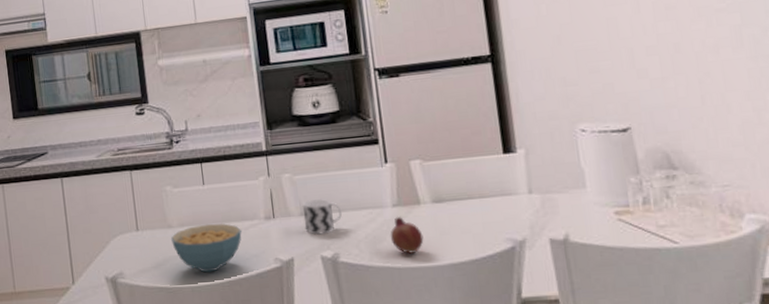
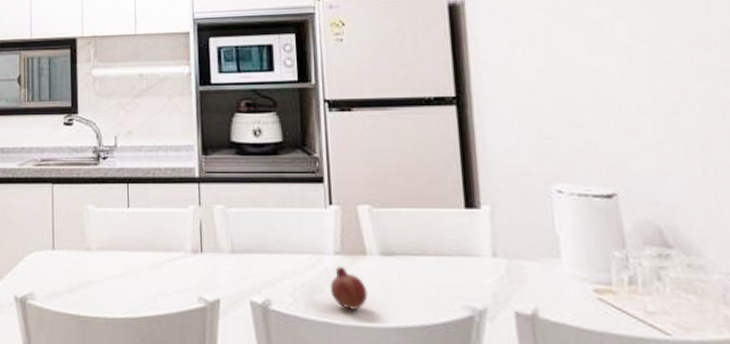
cereal bowl: present [171,222,242,273] -> none [88,250,165,304]
cup: present [302,198,343,235] -> none [233,236,278,277]

